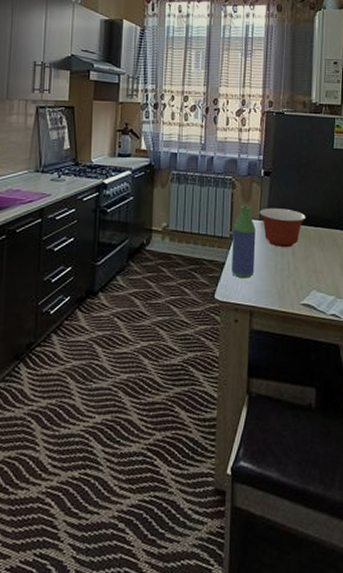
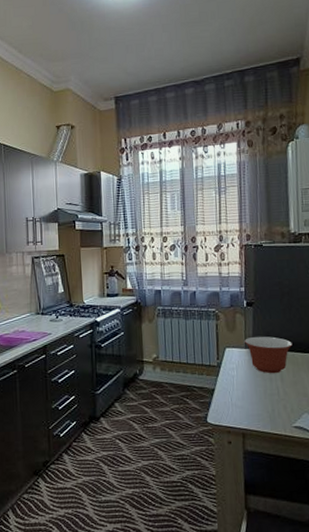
bottle: present [232,205,256,279] -> none [220,335,244,404]

